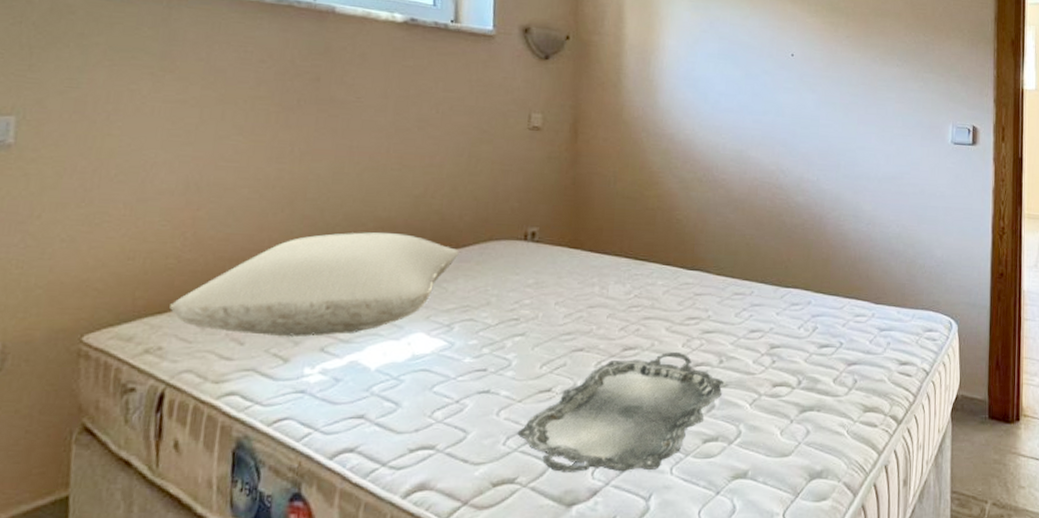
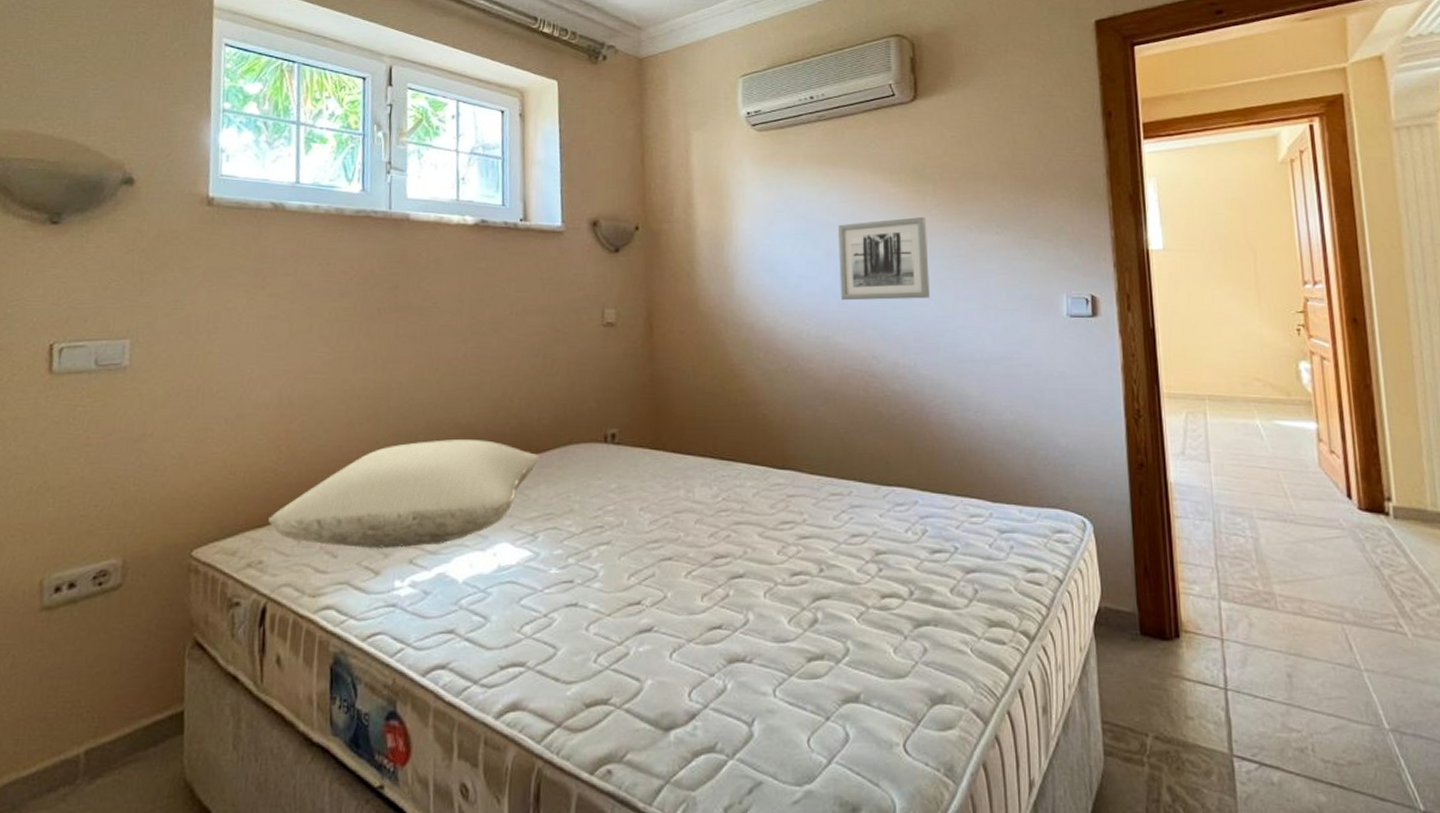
serving tray: present [517,351,725,472] -> none [608,559,827,694]
wall art: none [755,46,838,121] -> present [838,216,930,301]

